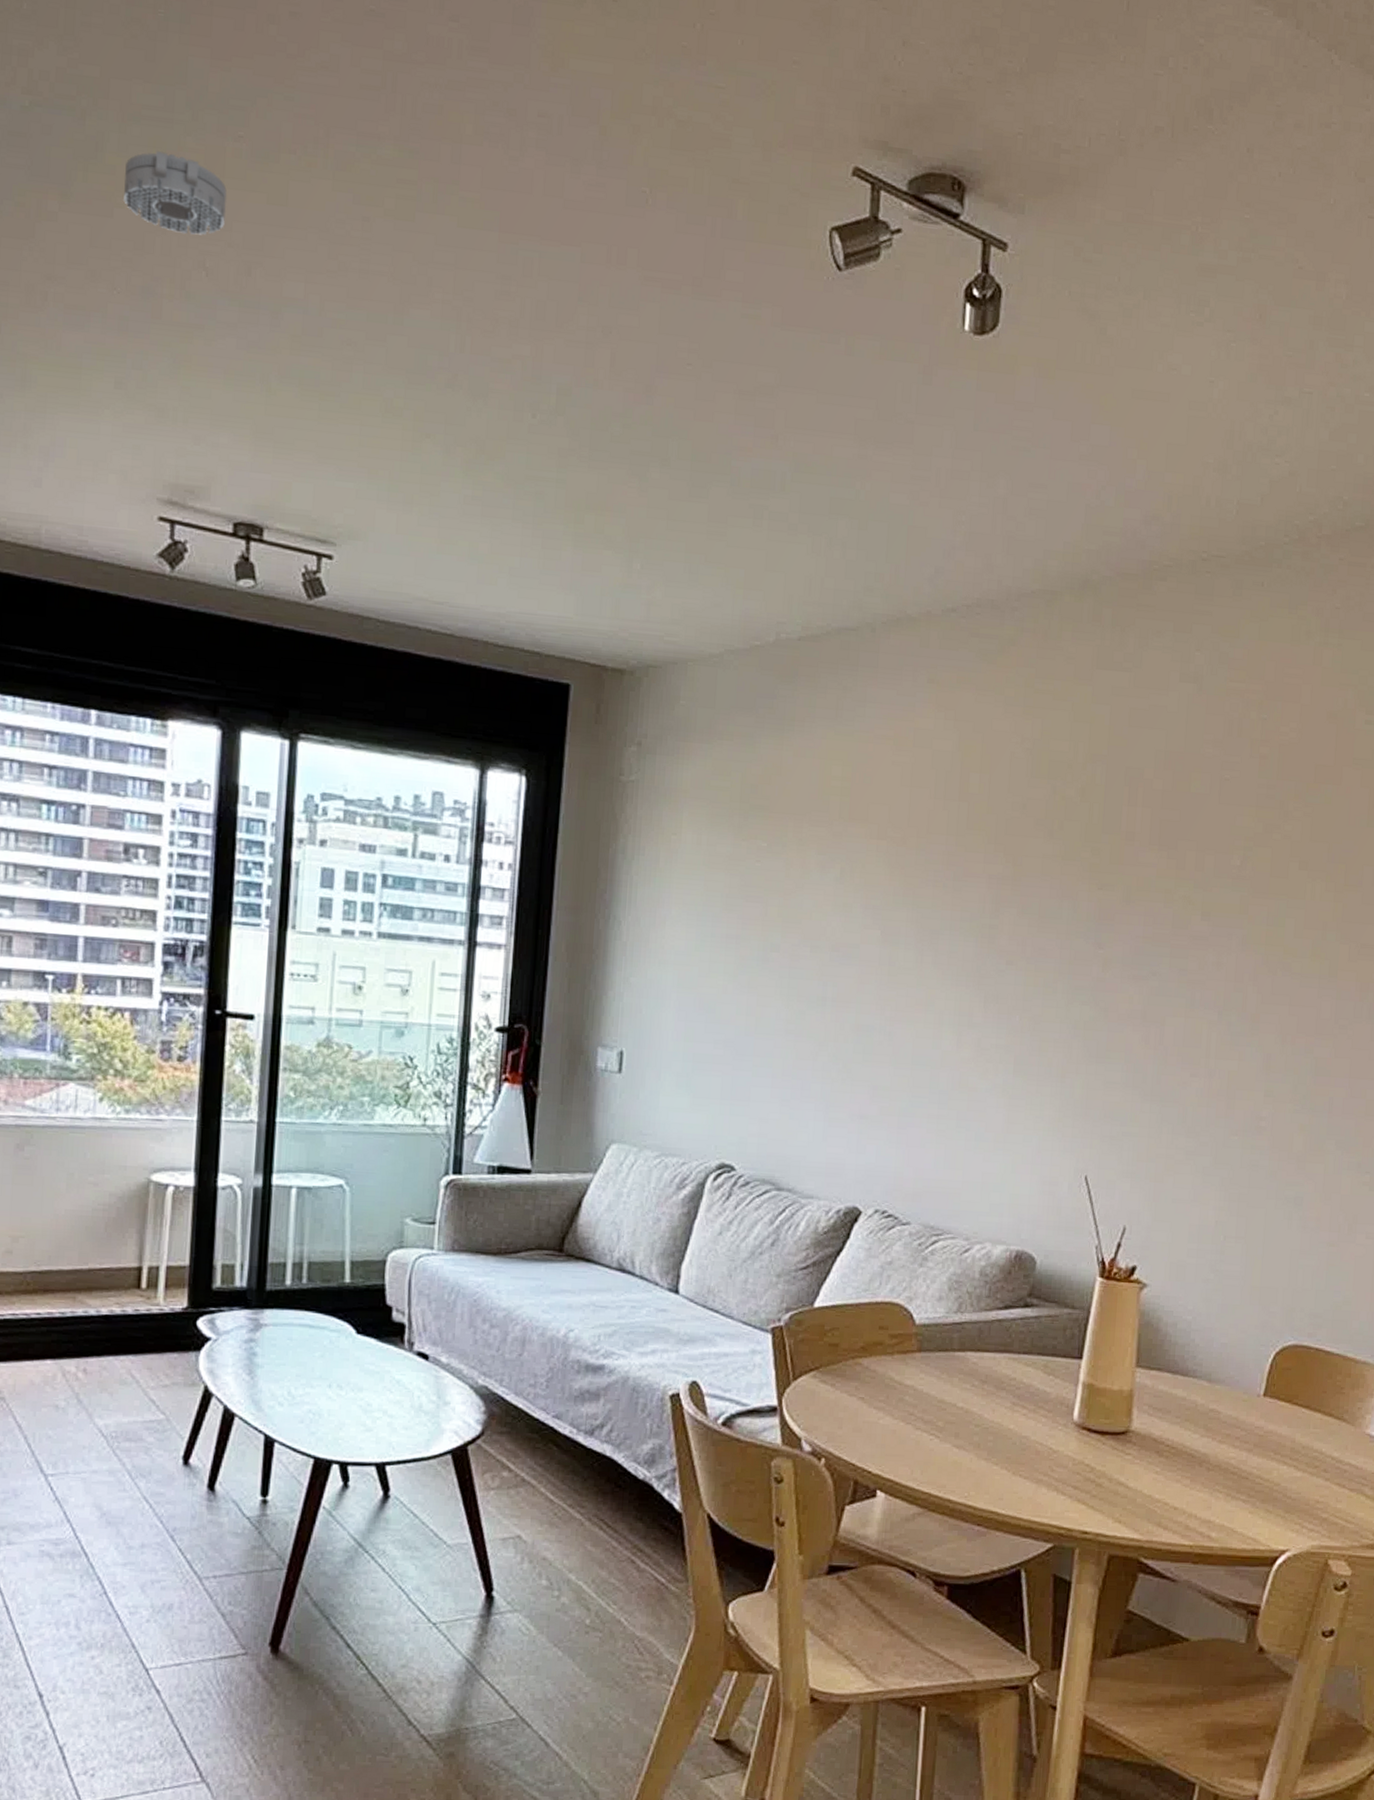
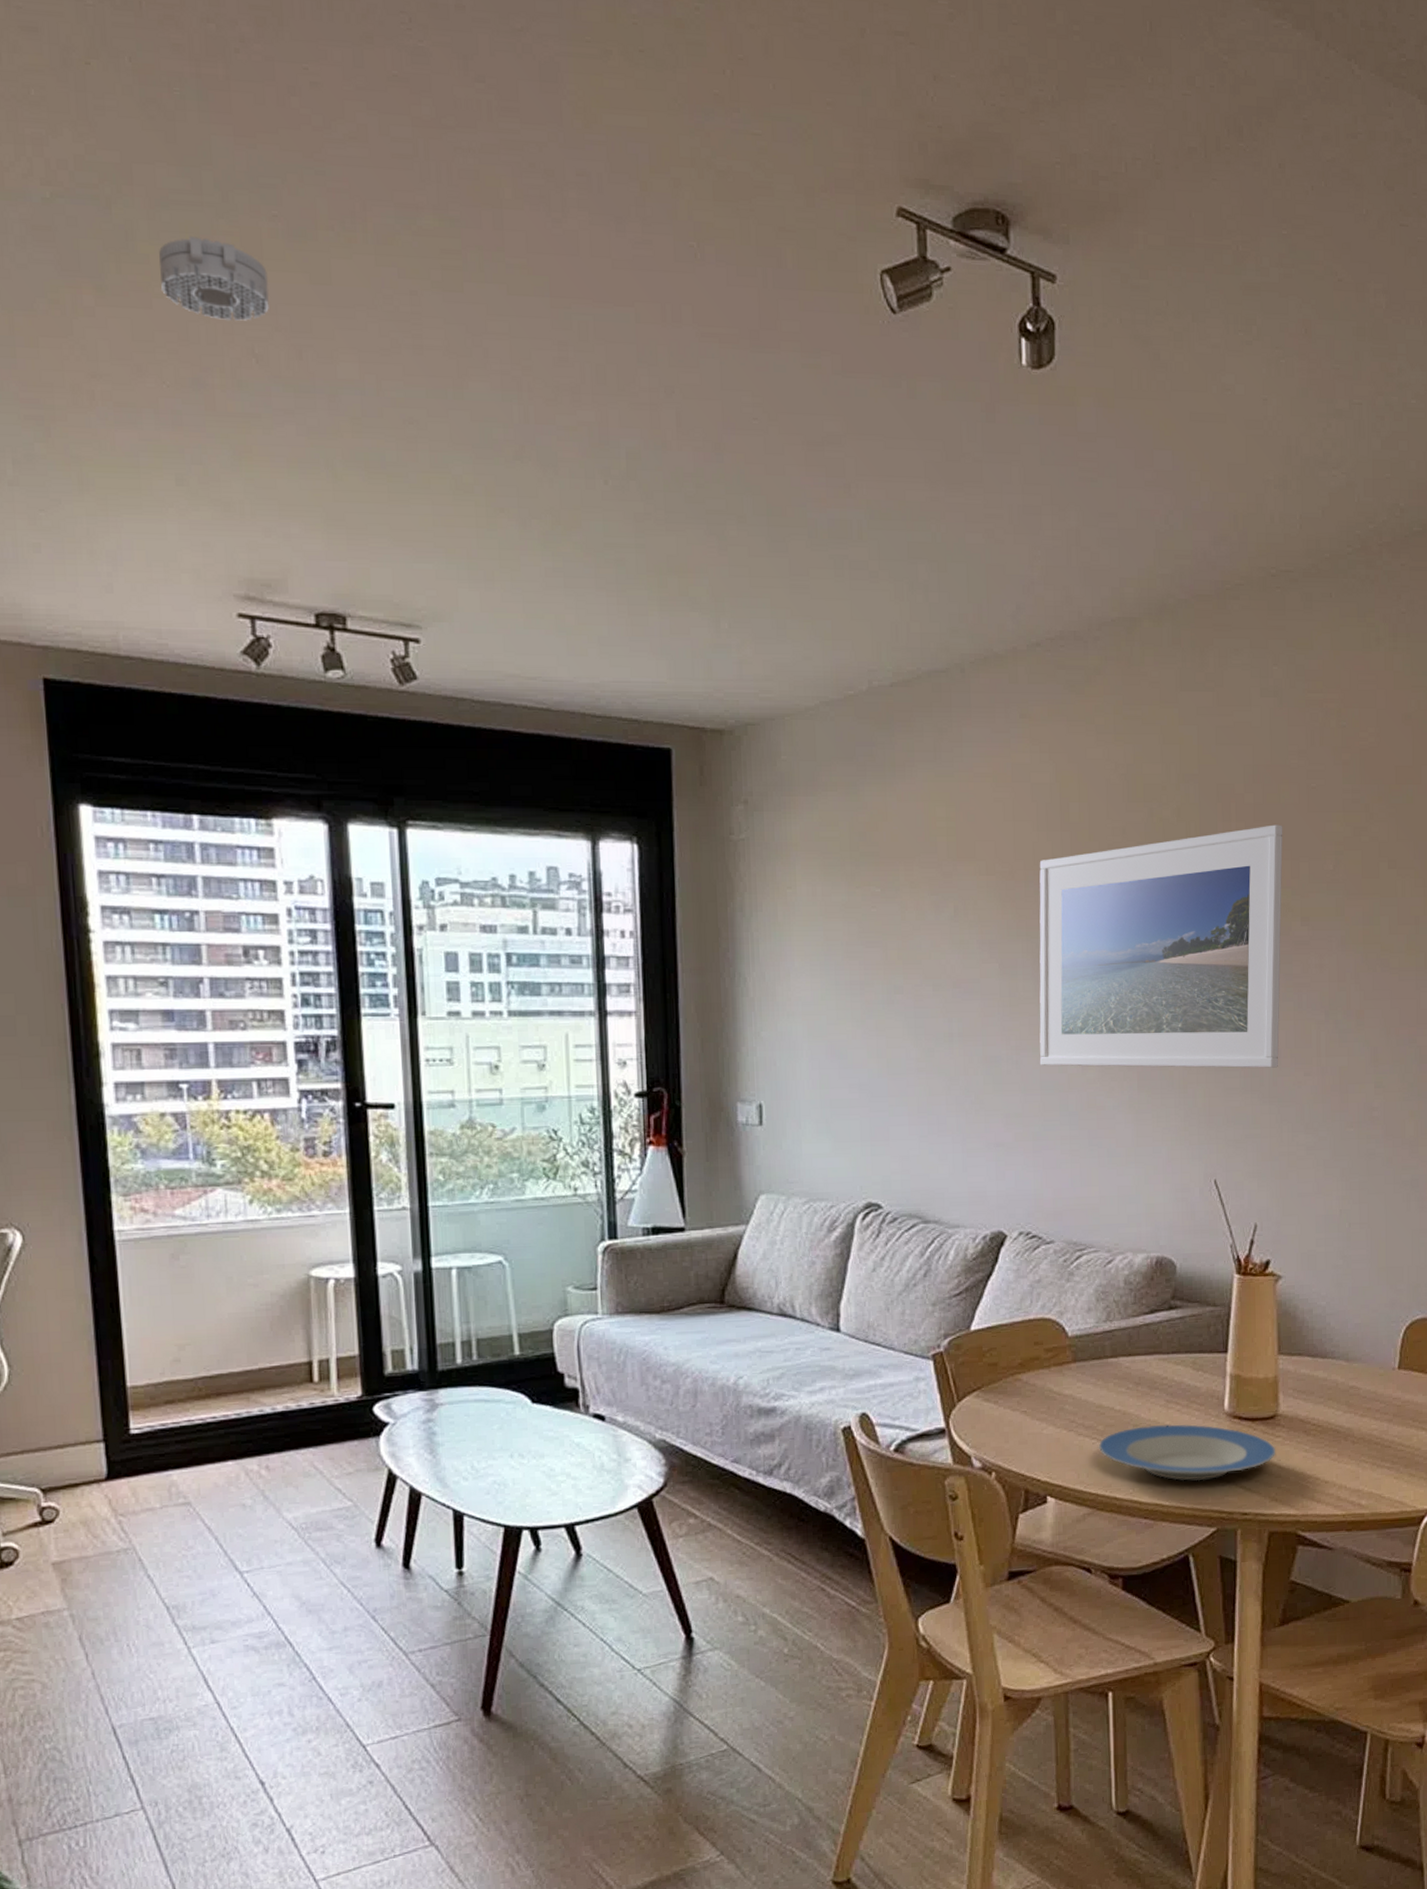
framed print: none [914,813,1191,1066] -> present [1039,824,1283,1068]
plate: none [936,1427,1125,1493] -> present [1098,1424,1276,1481]

